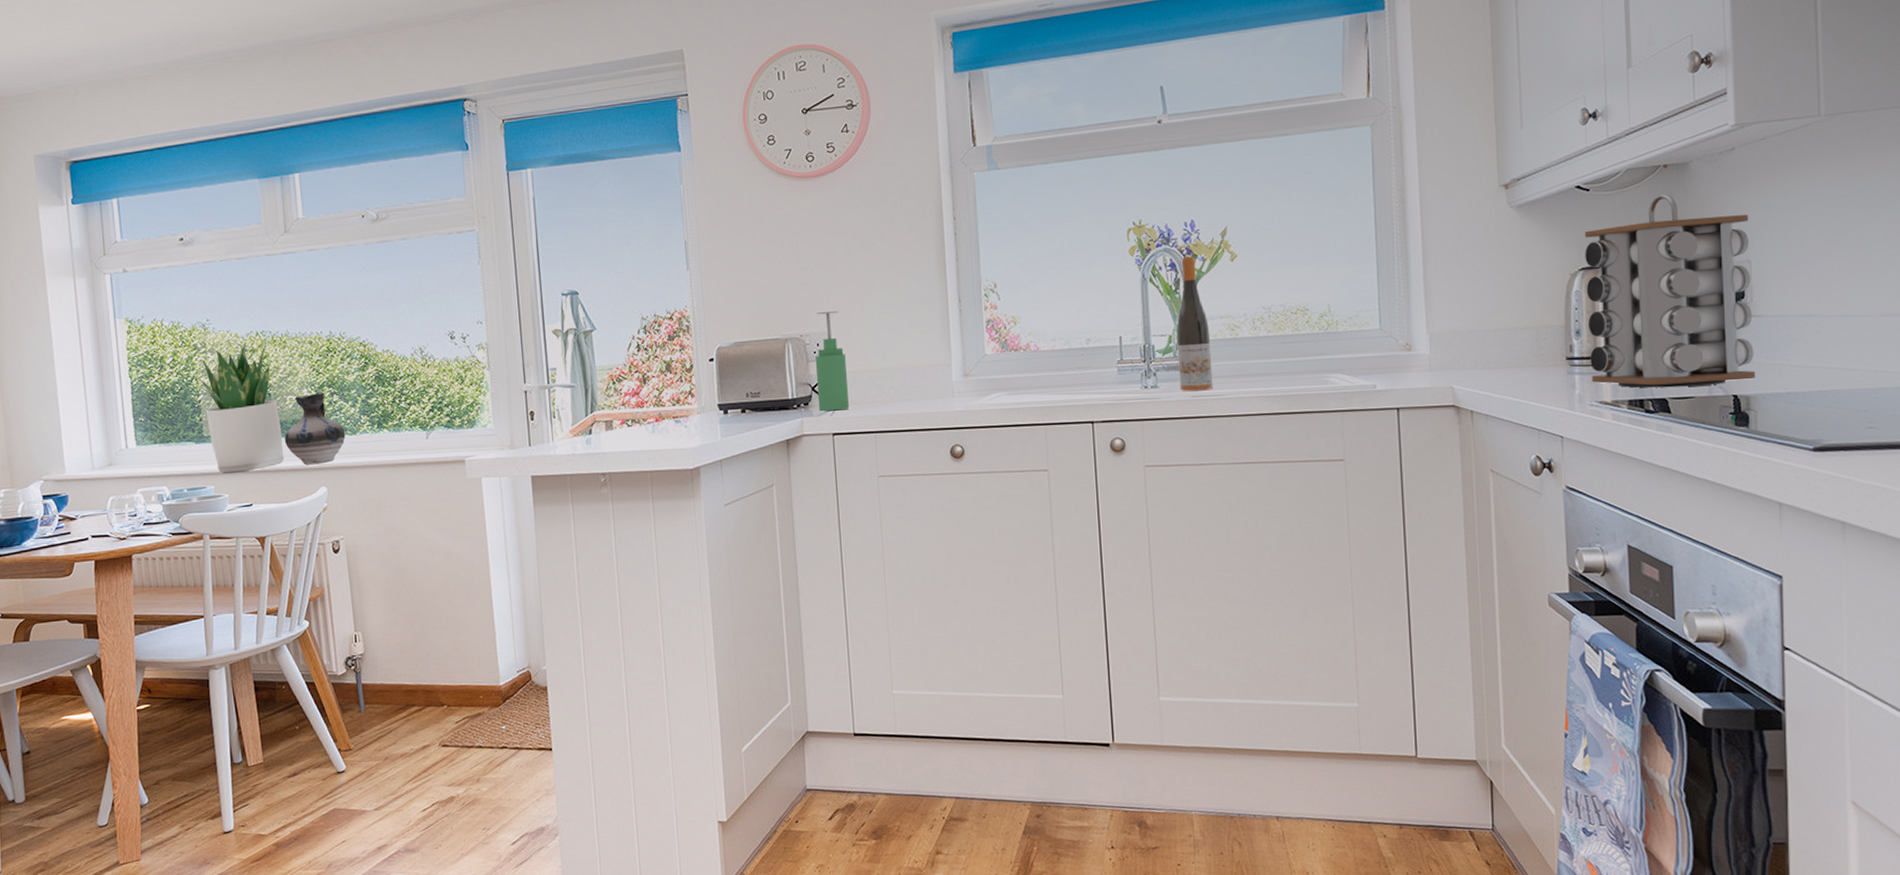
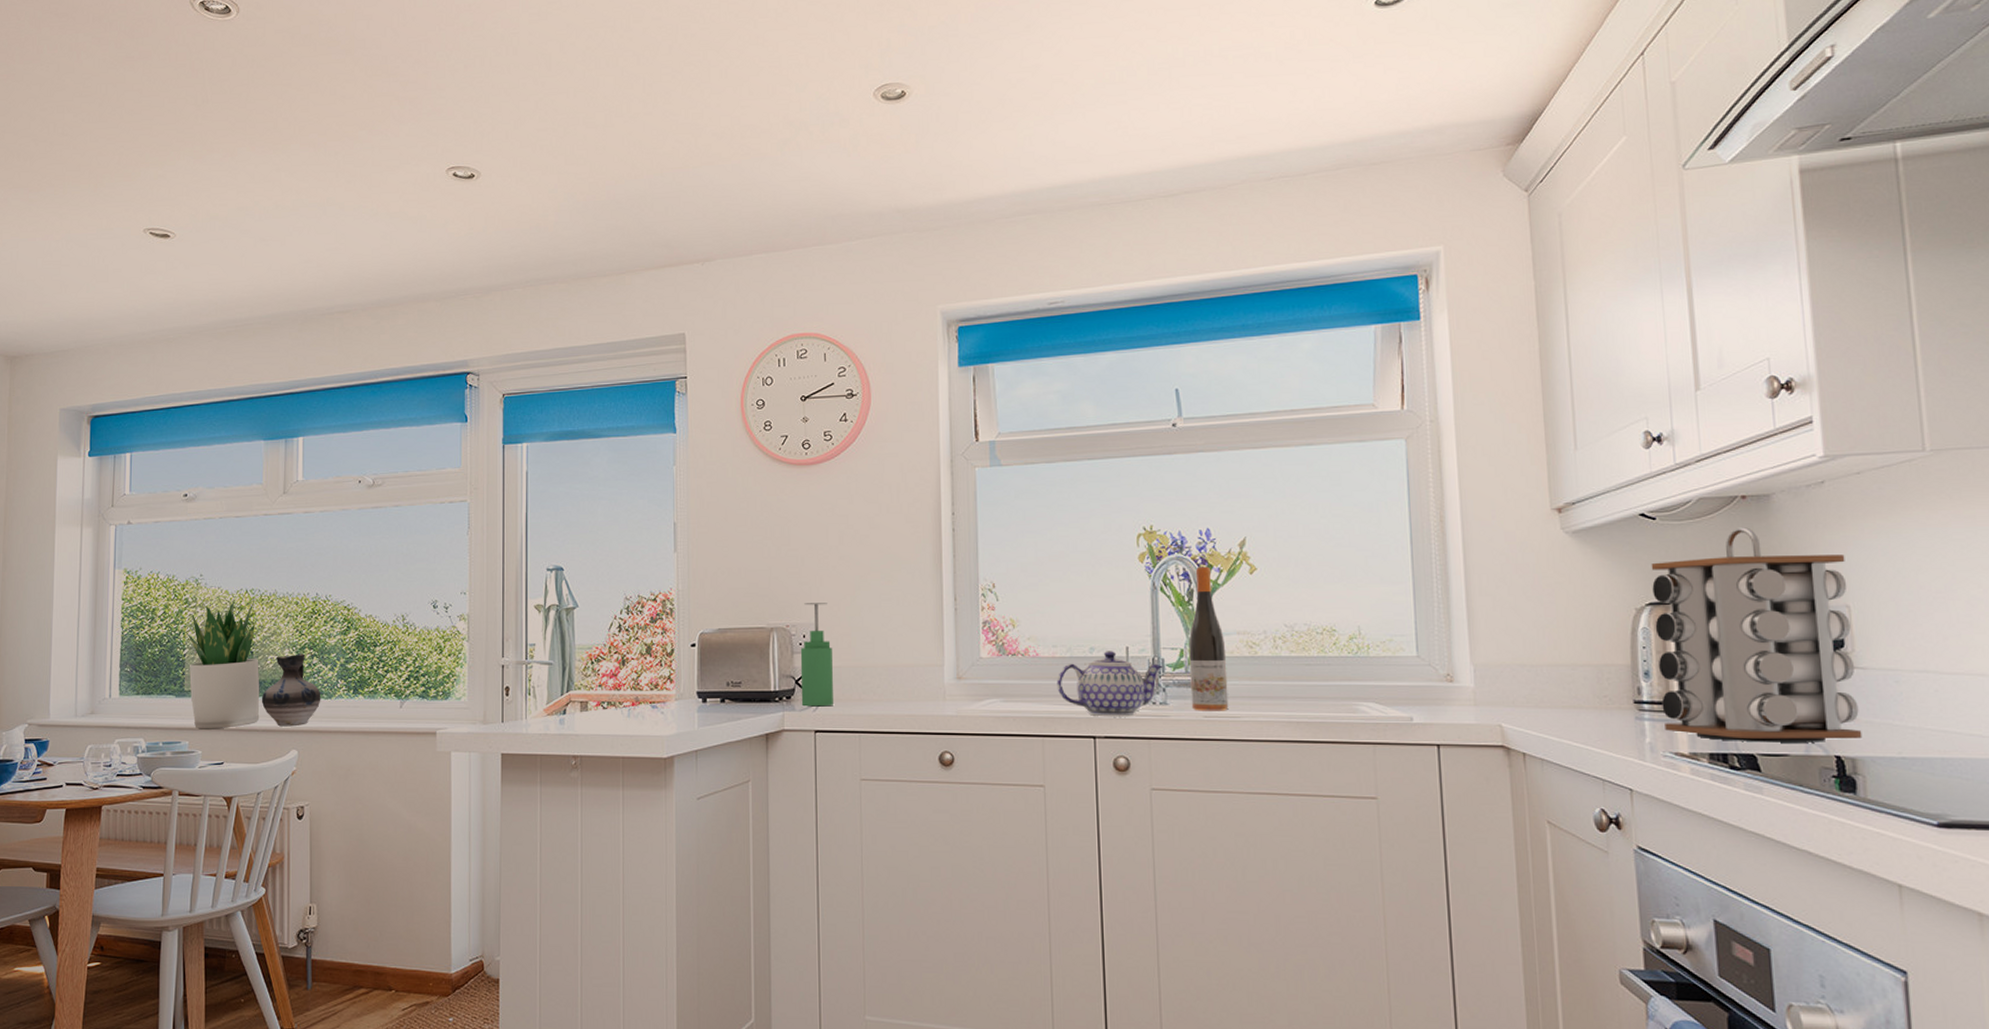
teapot: none [1056,341,1154,403] -> present [1056,651,1163,717]

